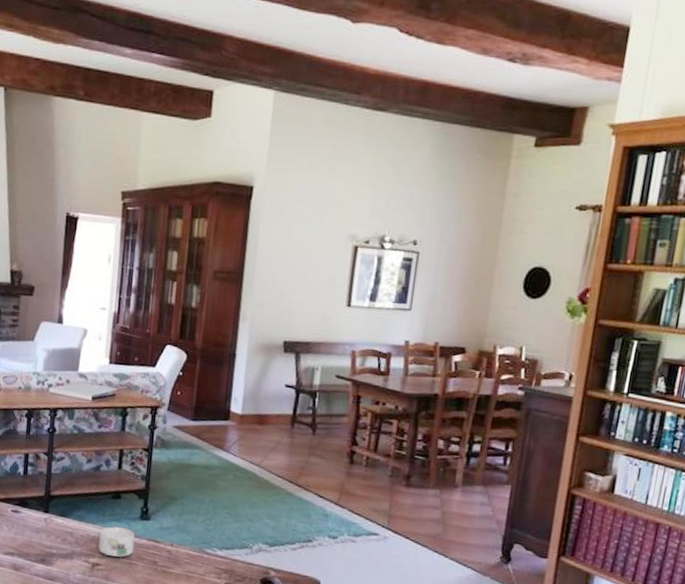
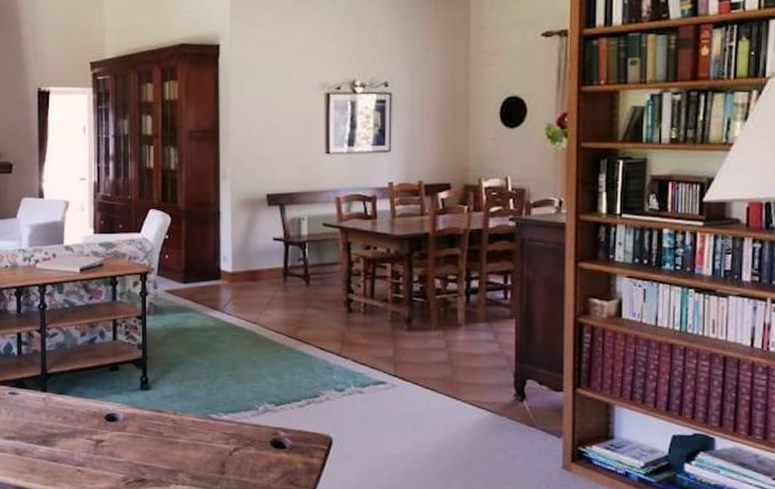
mug: present [98,526,135,557] -> none [100,399,138,431]

